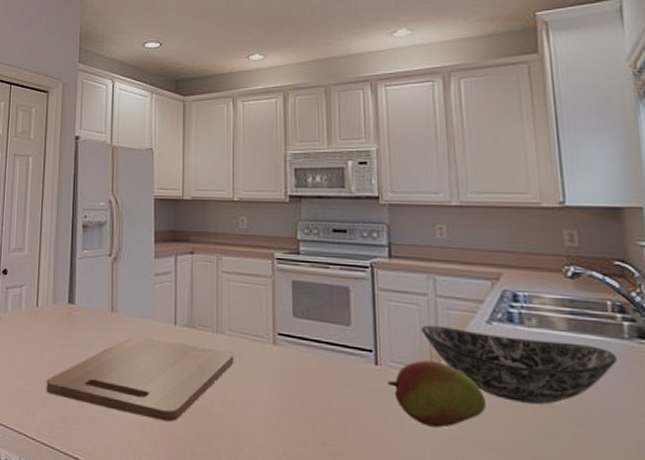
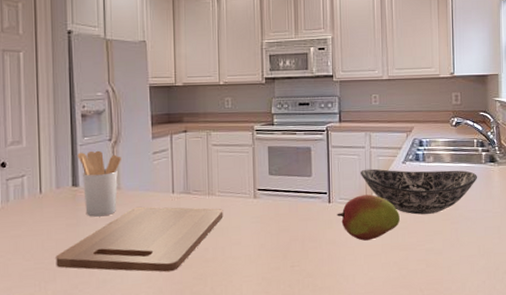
utensil holder: none [75,265,120,342] -> present [77,150,121,217]

